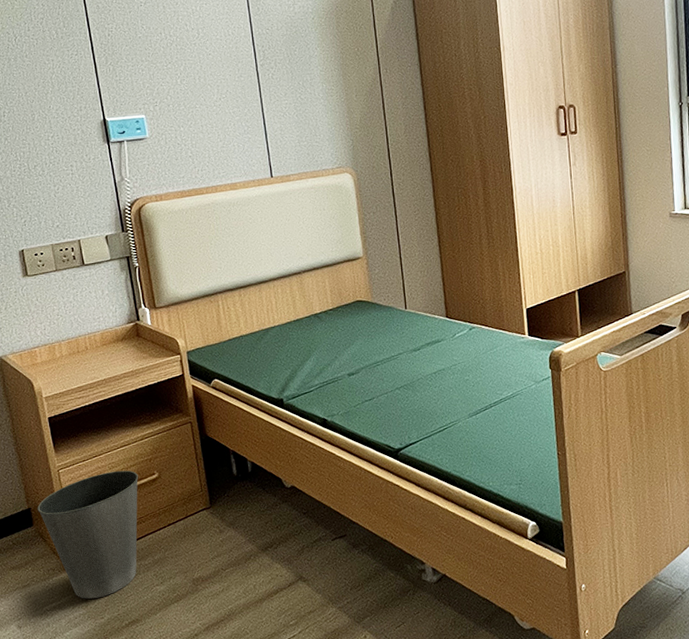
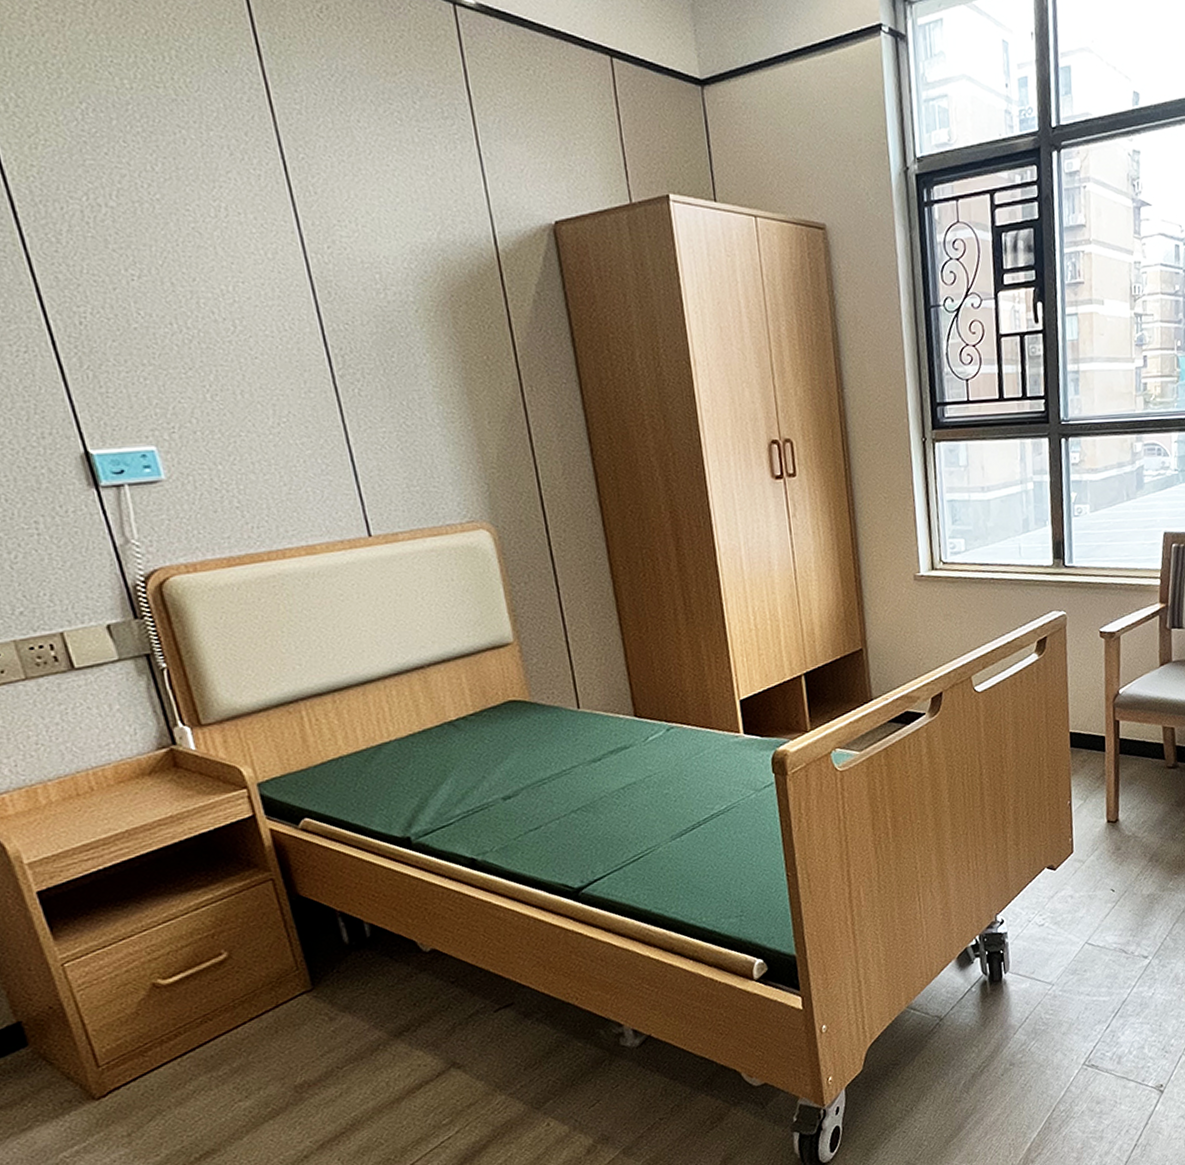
waste basket: present [38,470,138,599] -> none [33,953,206,1135]

